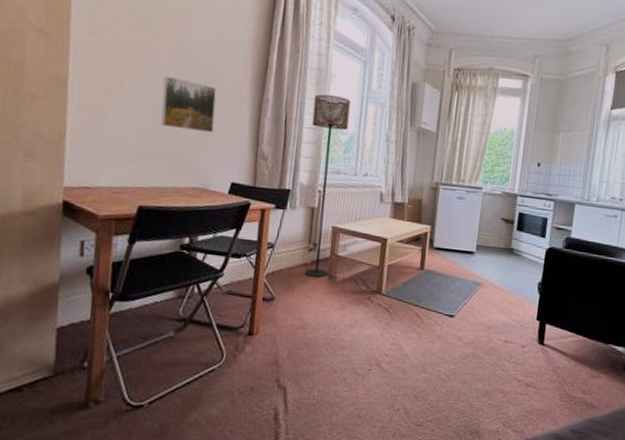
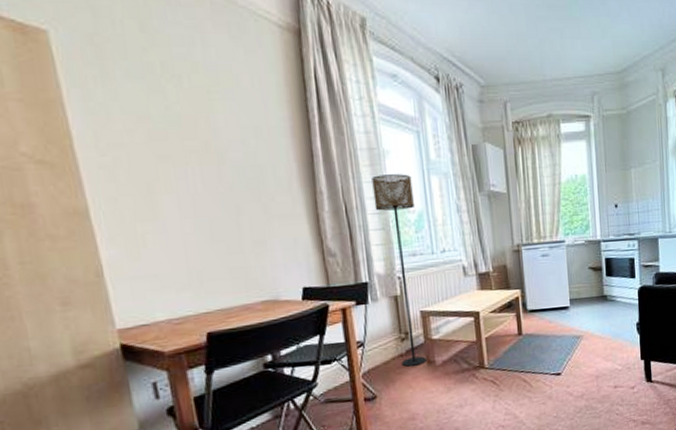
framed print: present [161,75,217,133] -> none [199,186,270,242]

